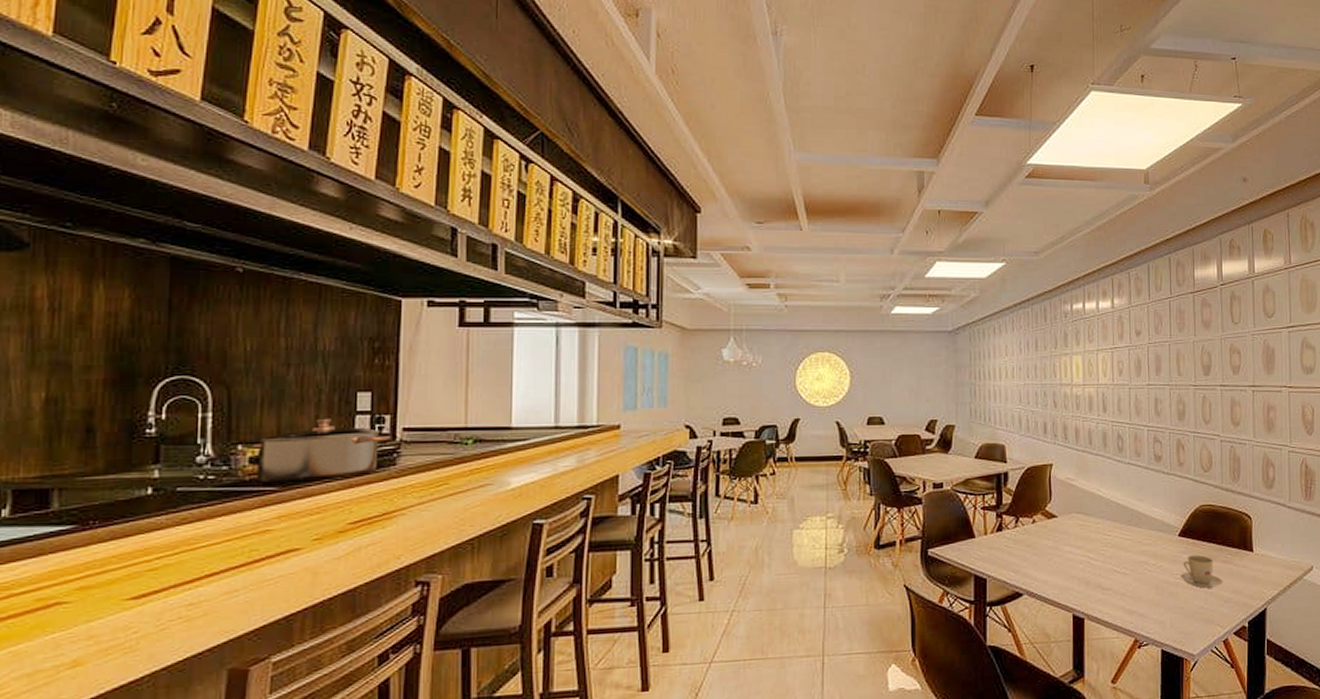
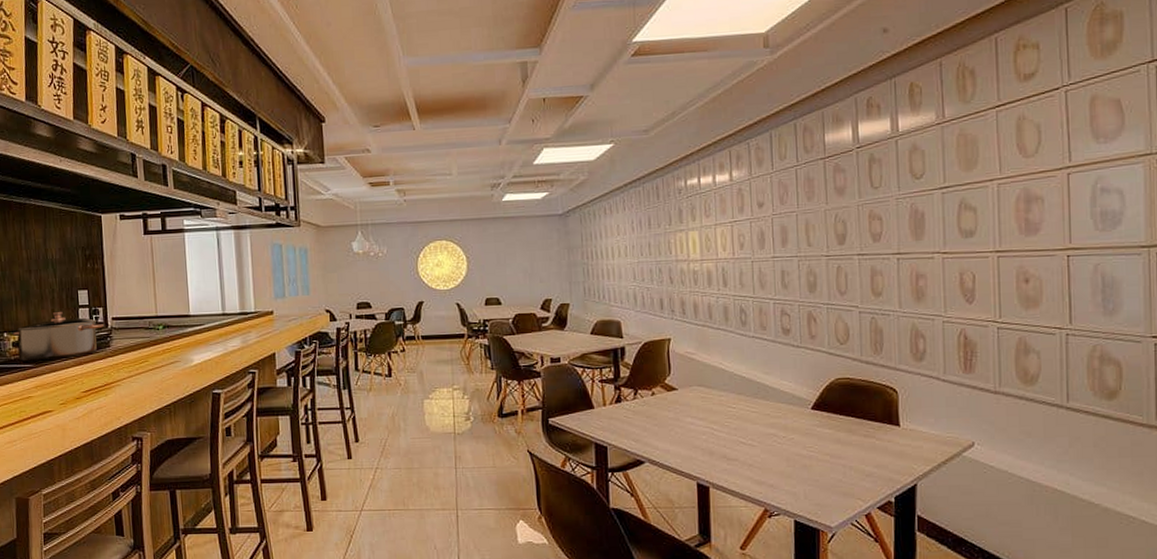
teacup: present [1180,554,1223,588] -> none [813,428,865,462]

